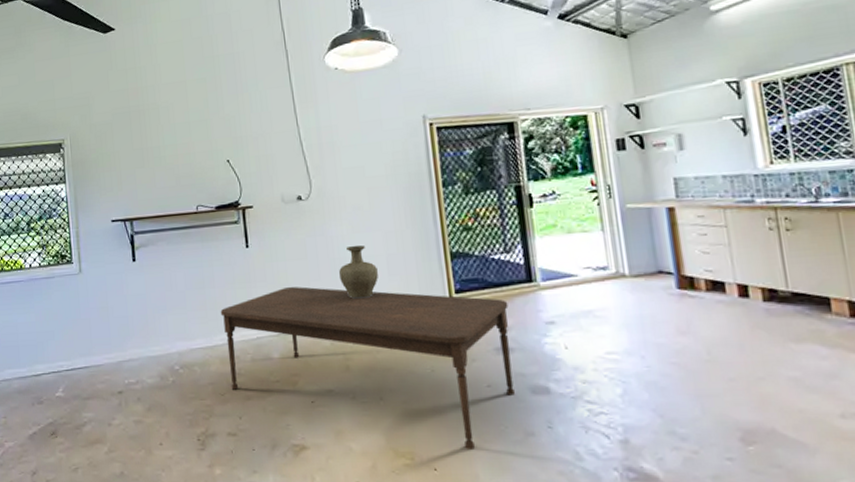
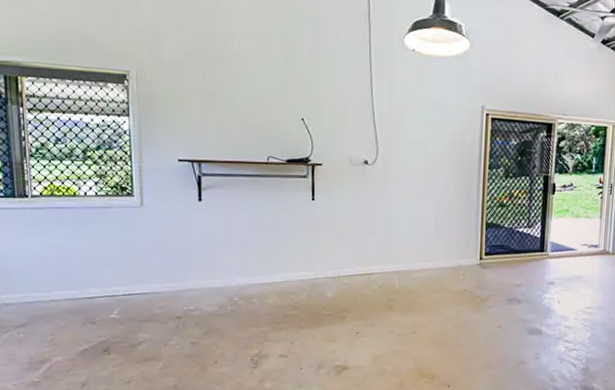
dining table: present [220,286,515,451] -> none [282,238,523,373]
vase: present [339,245,378,299] -> none [393,208,426,253]

